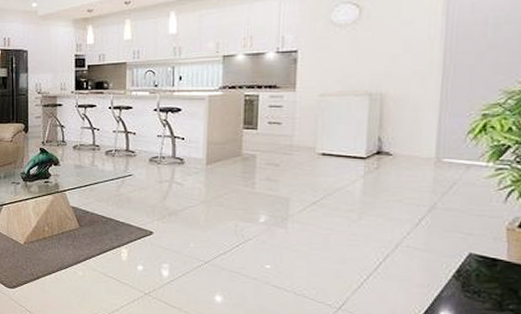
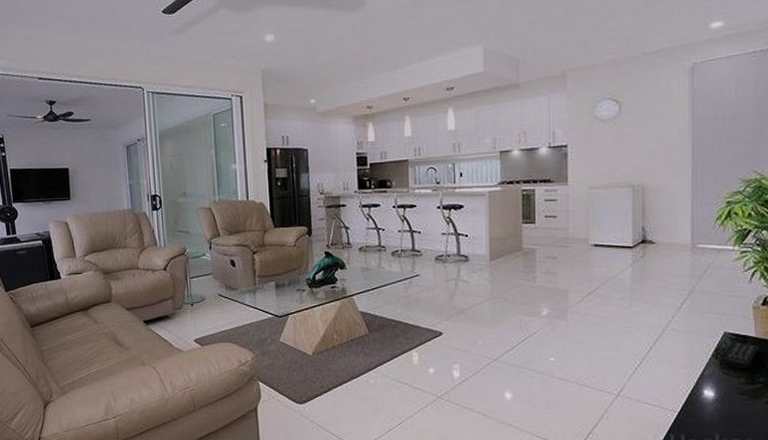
remote control: none [465,264,511,295] -> present [723,342,759,370]

